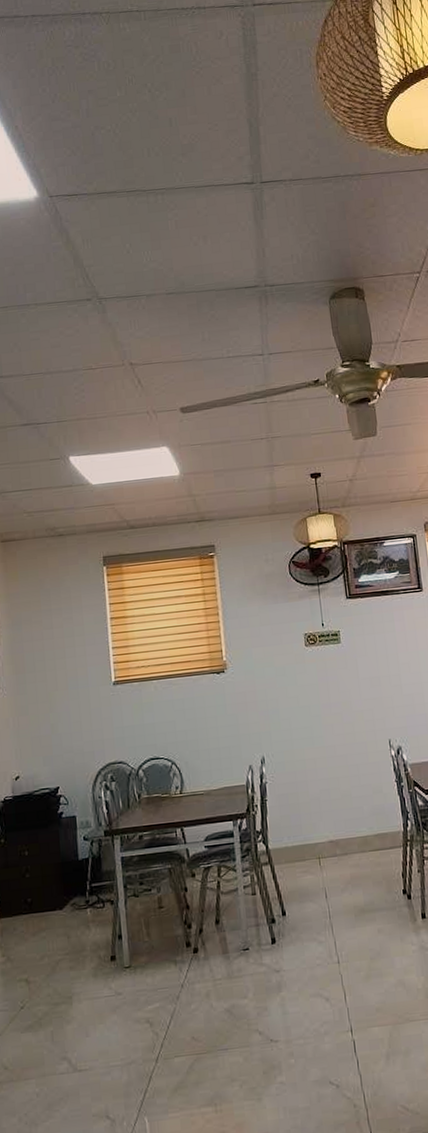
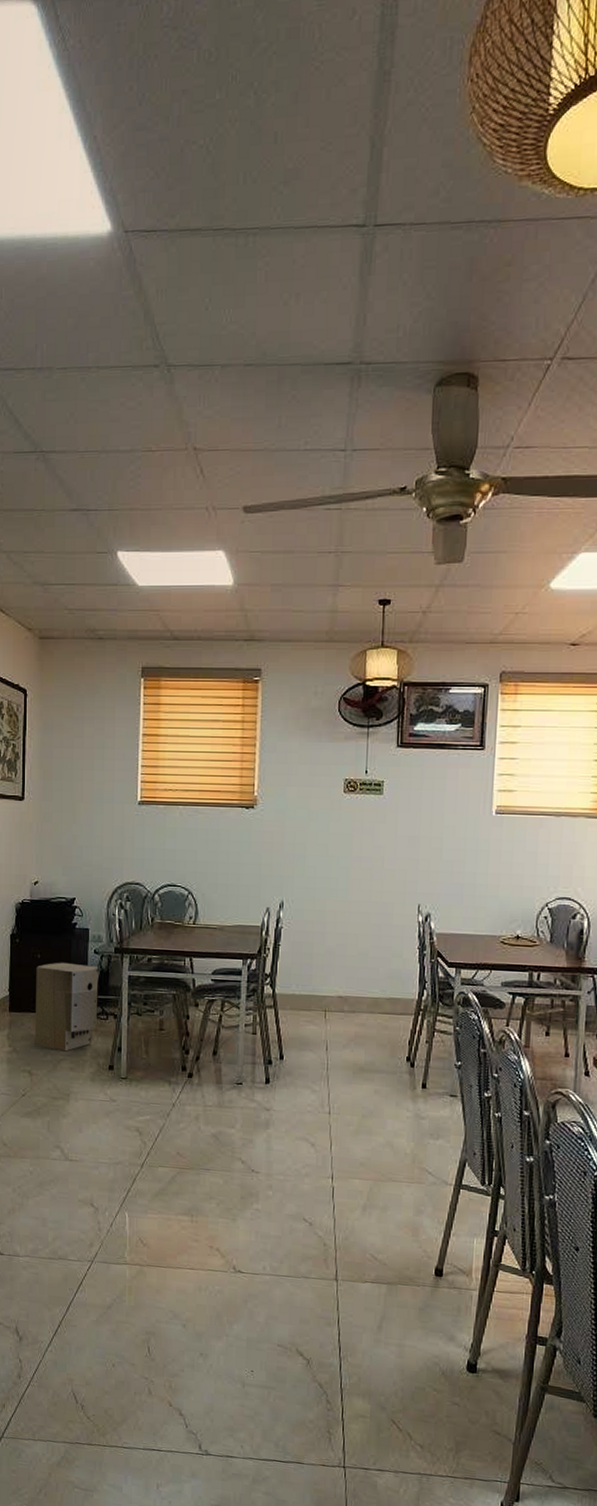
air purifier: none [24,853,94,951] -> present [34,962,99,1052]

